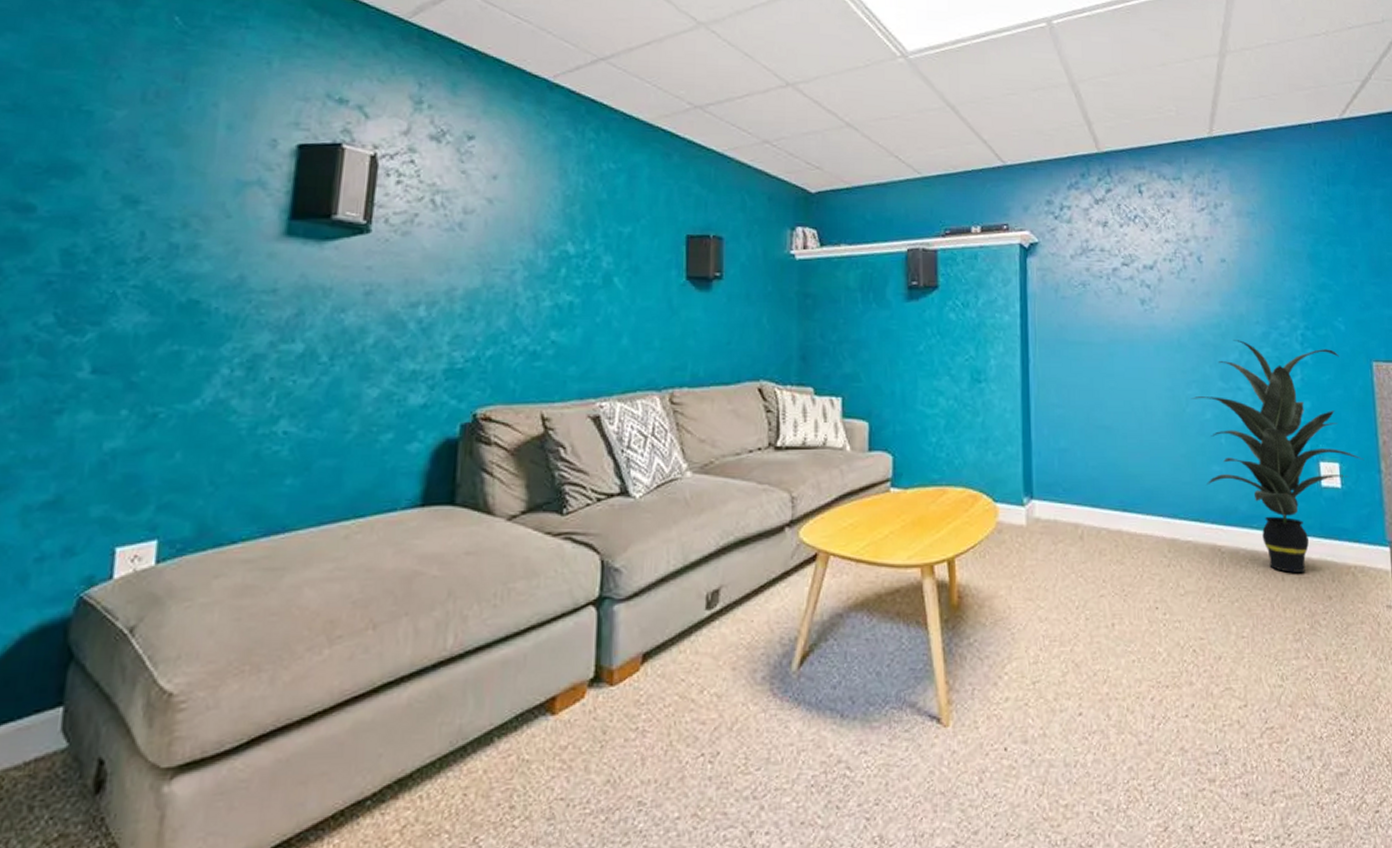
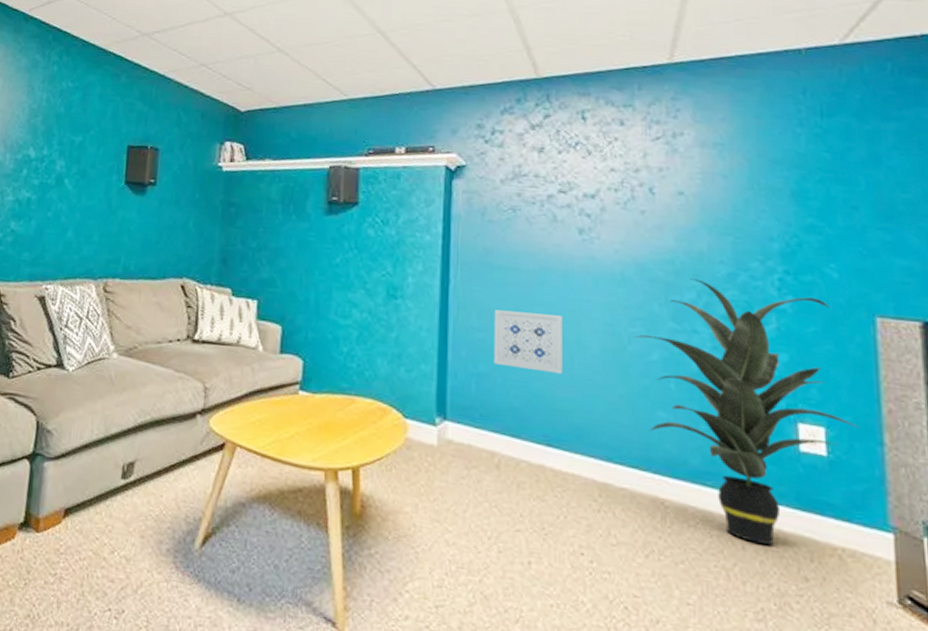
wall art: none [1071,385,1133,441] -> present [493,309,562,374]

